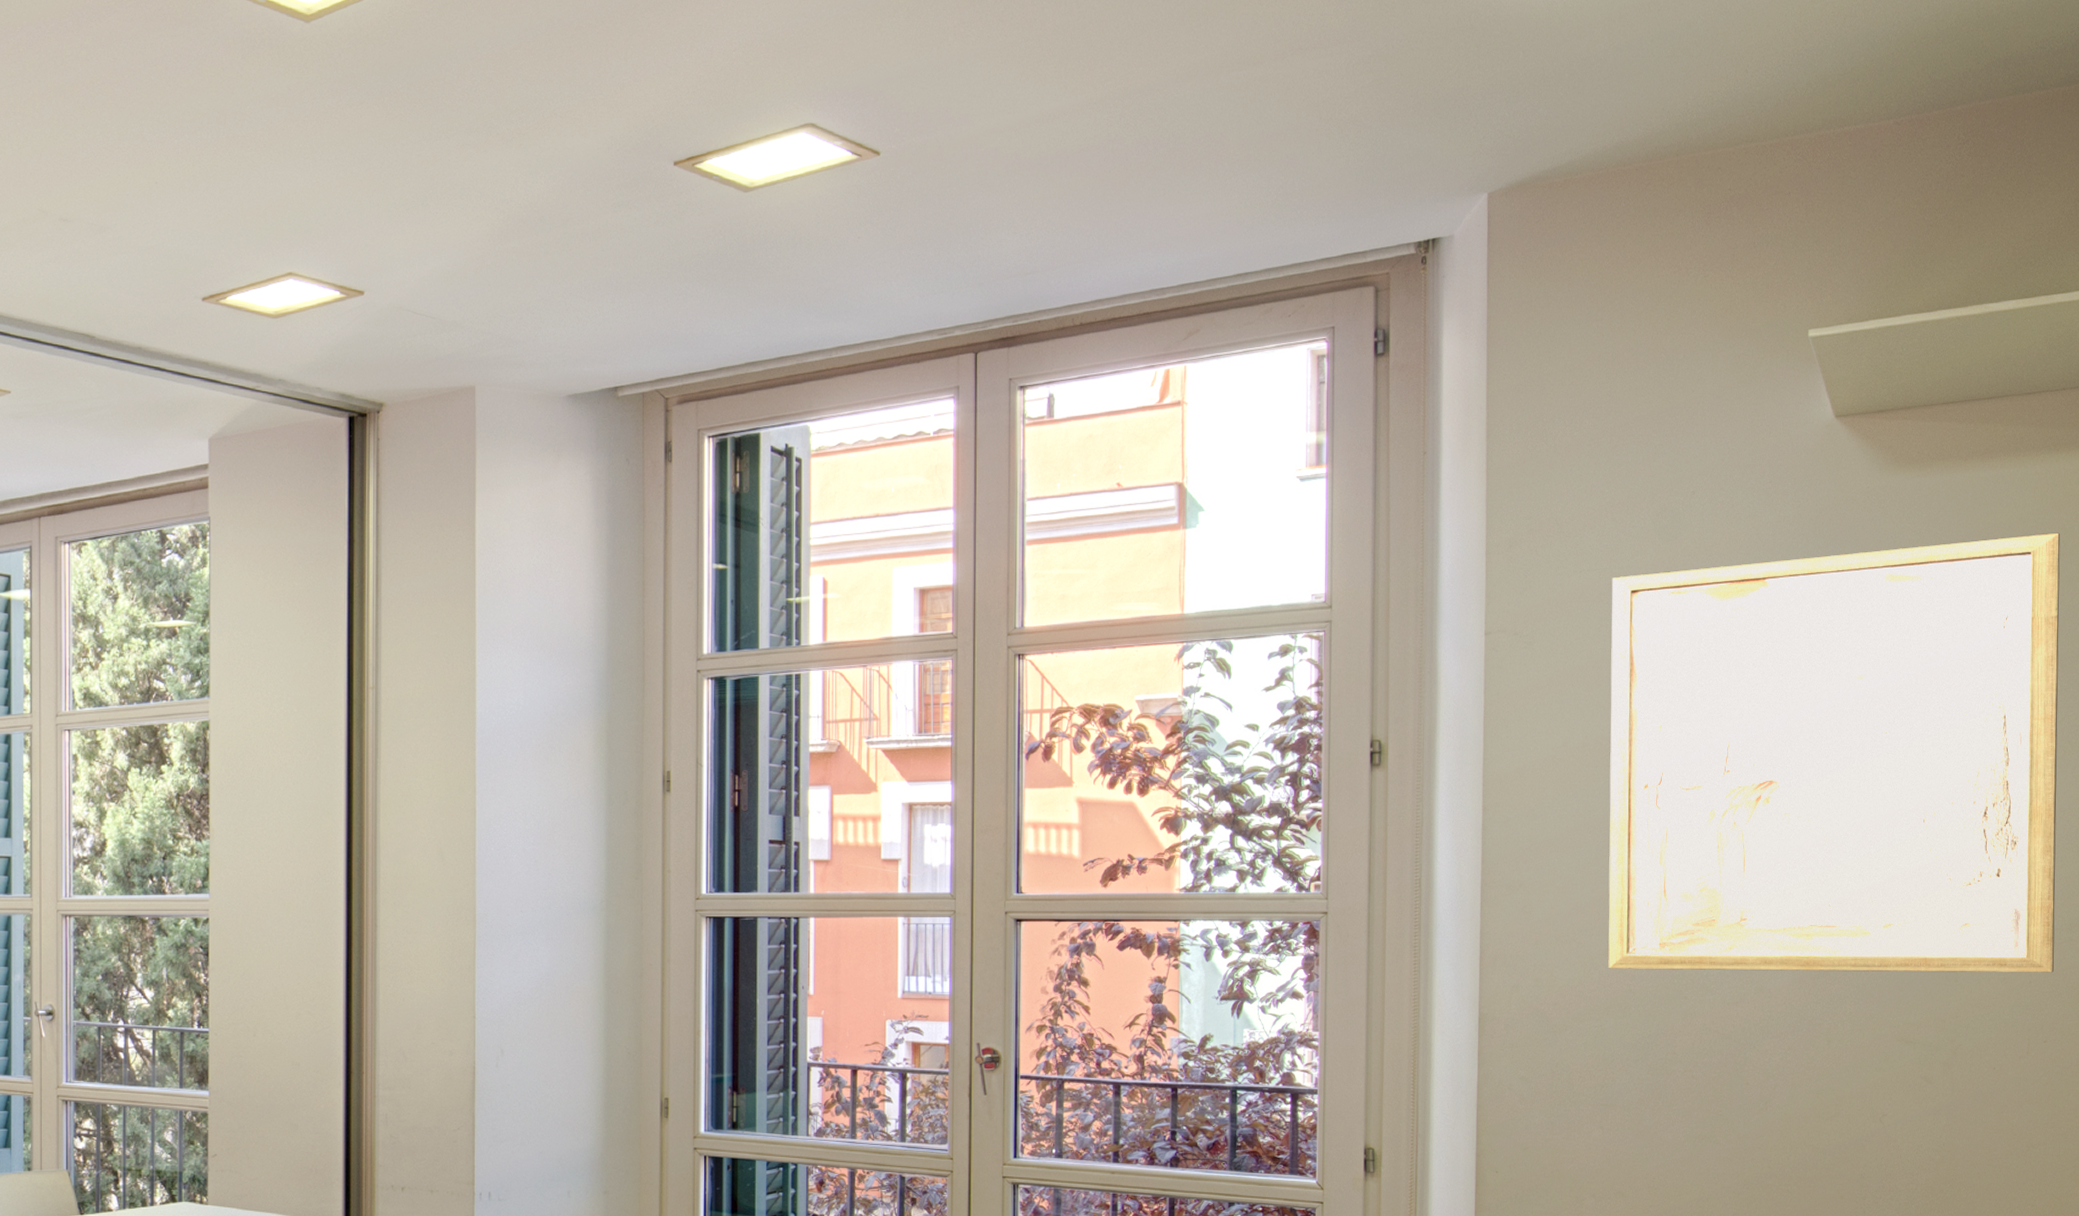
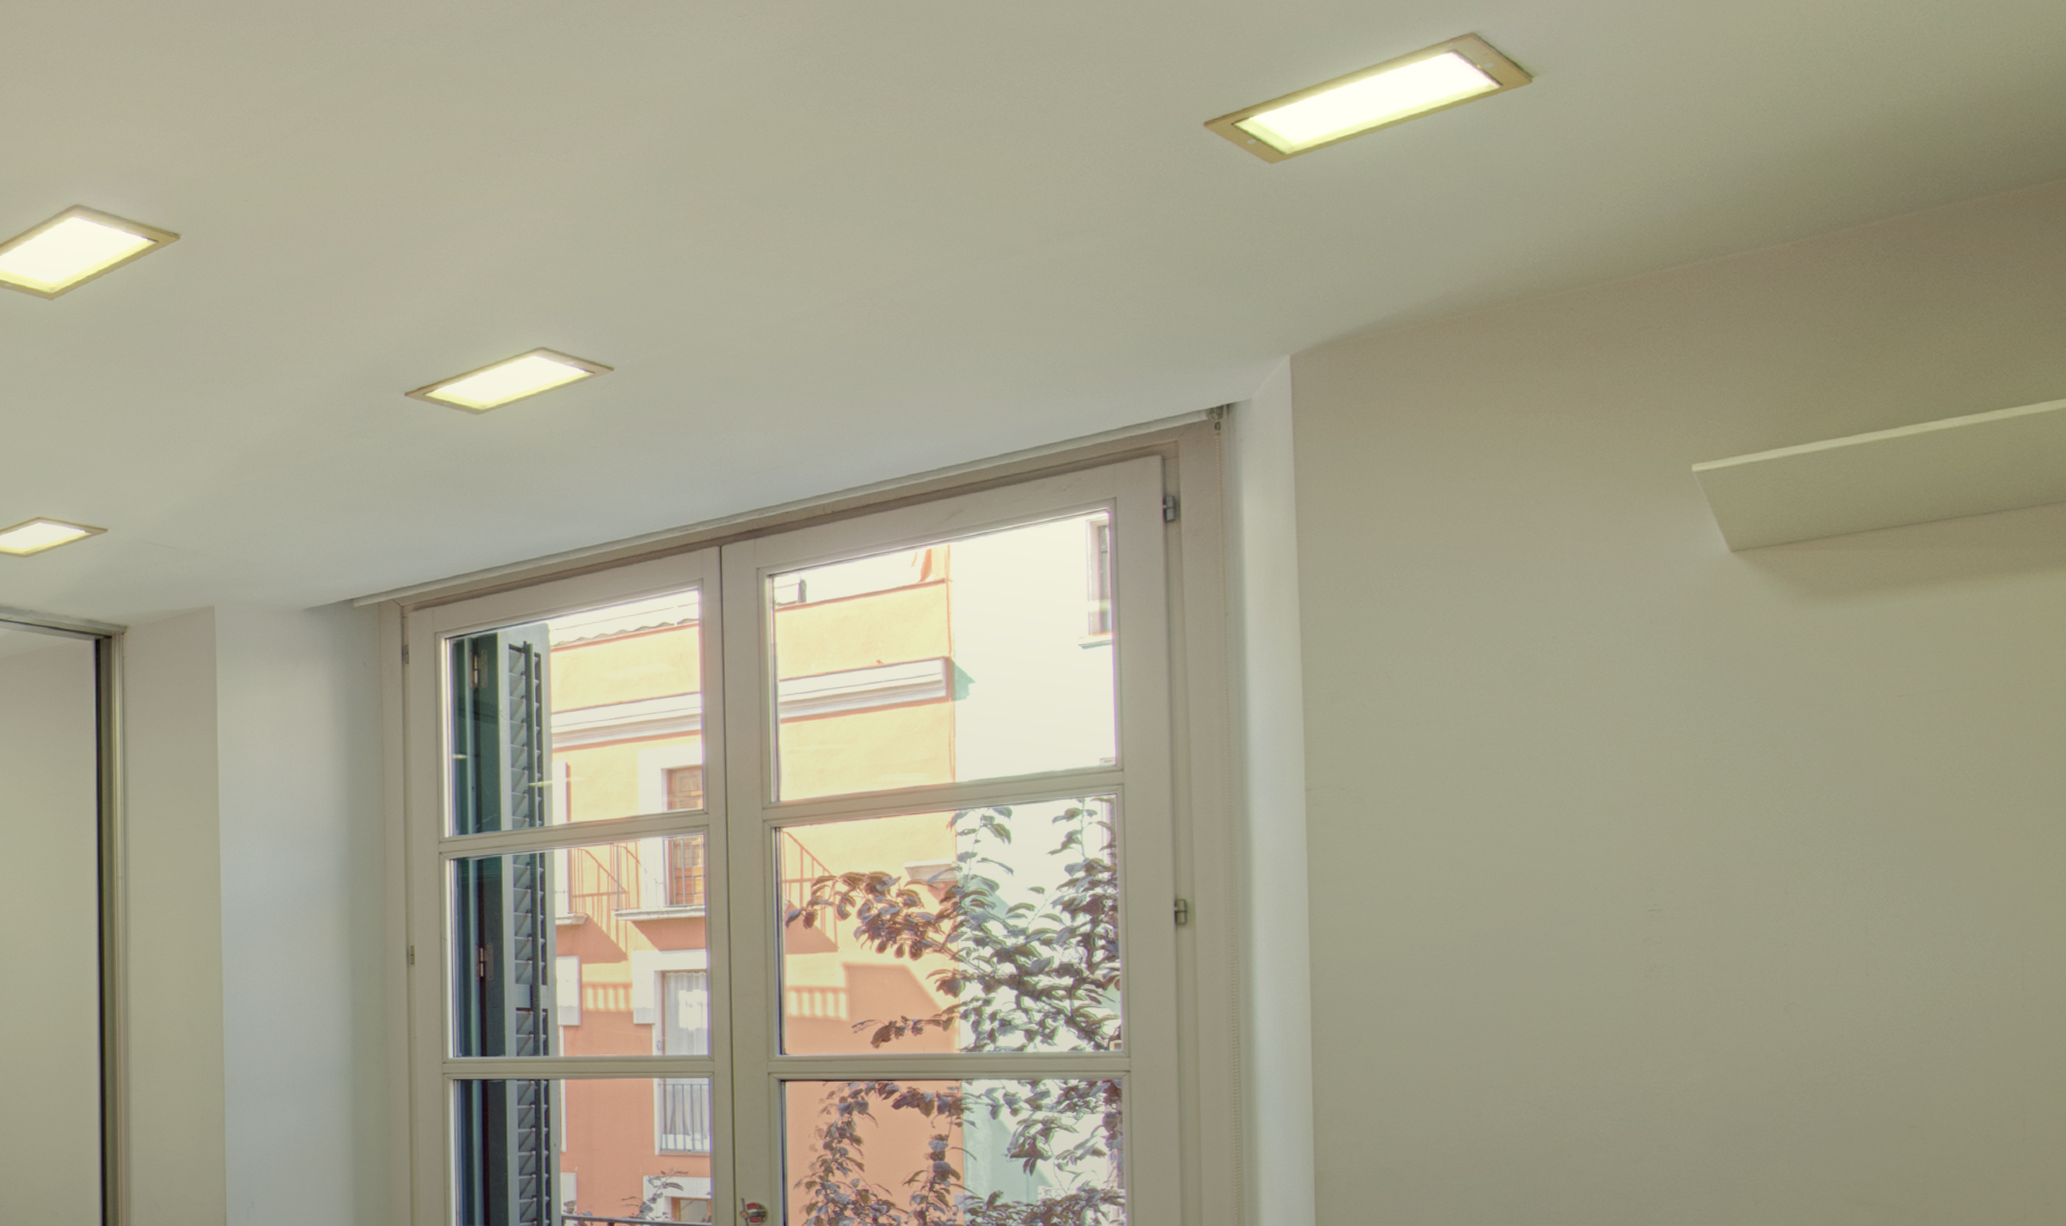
wall art: present [1608,532,2061,973] -> none [1457,658,2055,1130]

